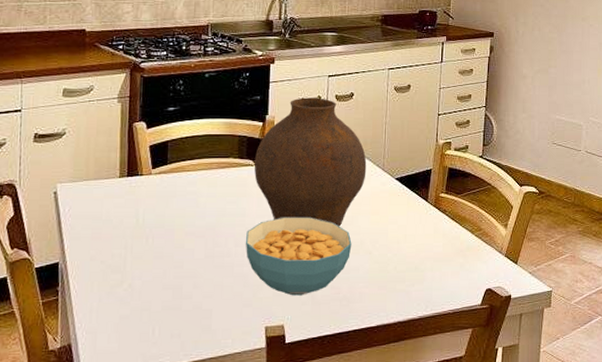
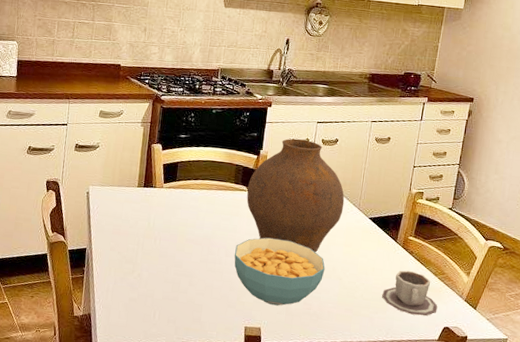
cup: none [417,232,478,281] -> present [382,270,438,316]

